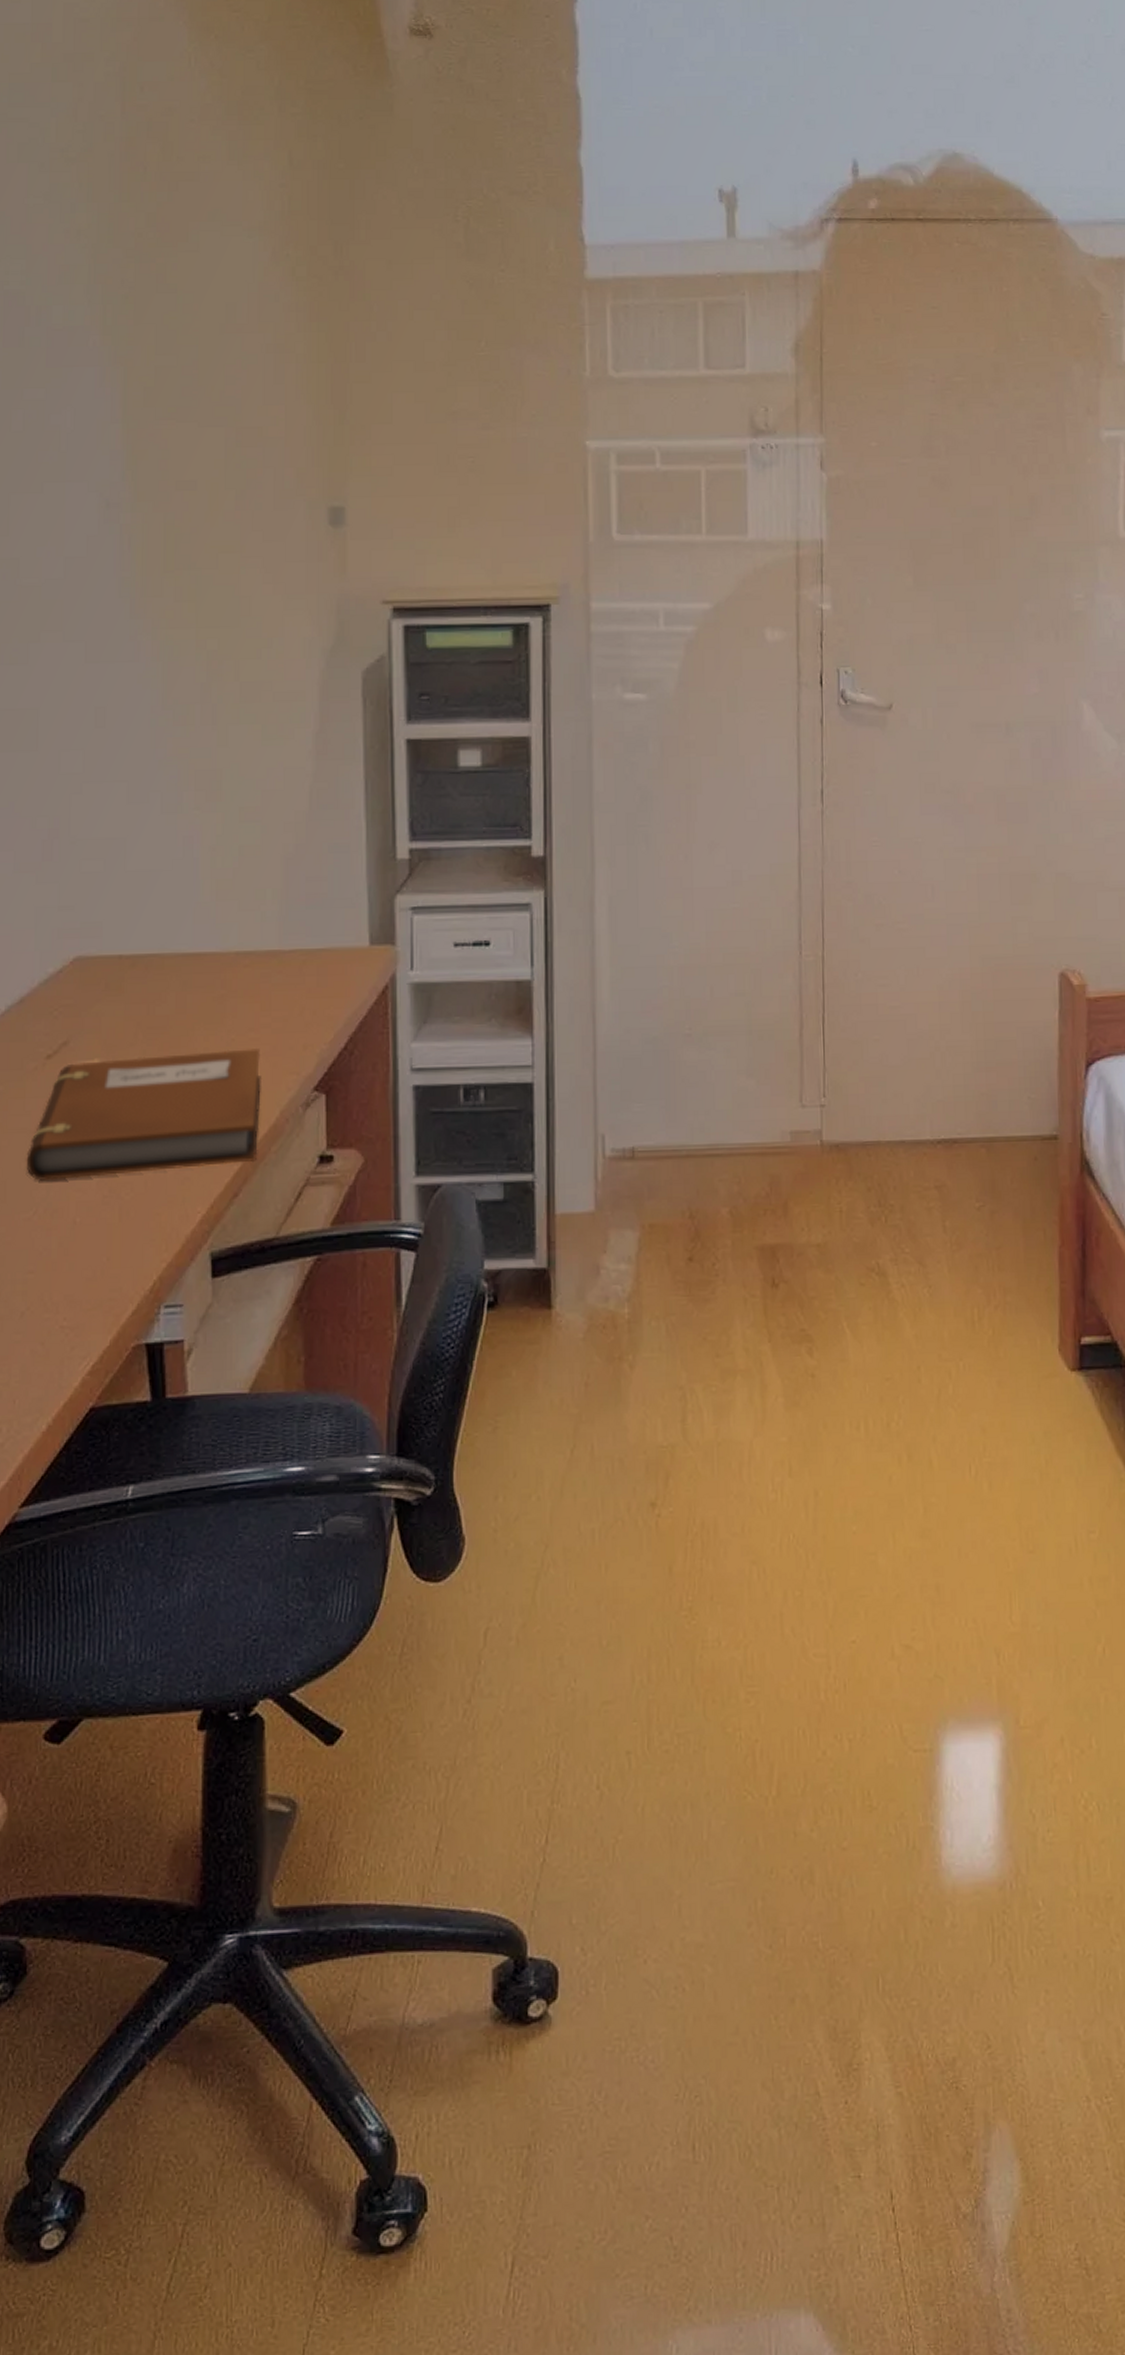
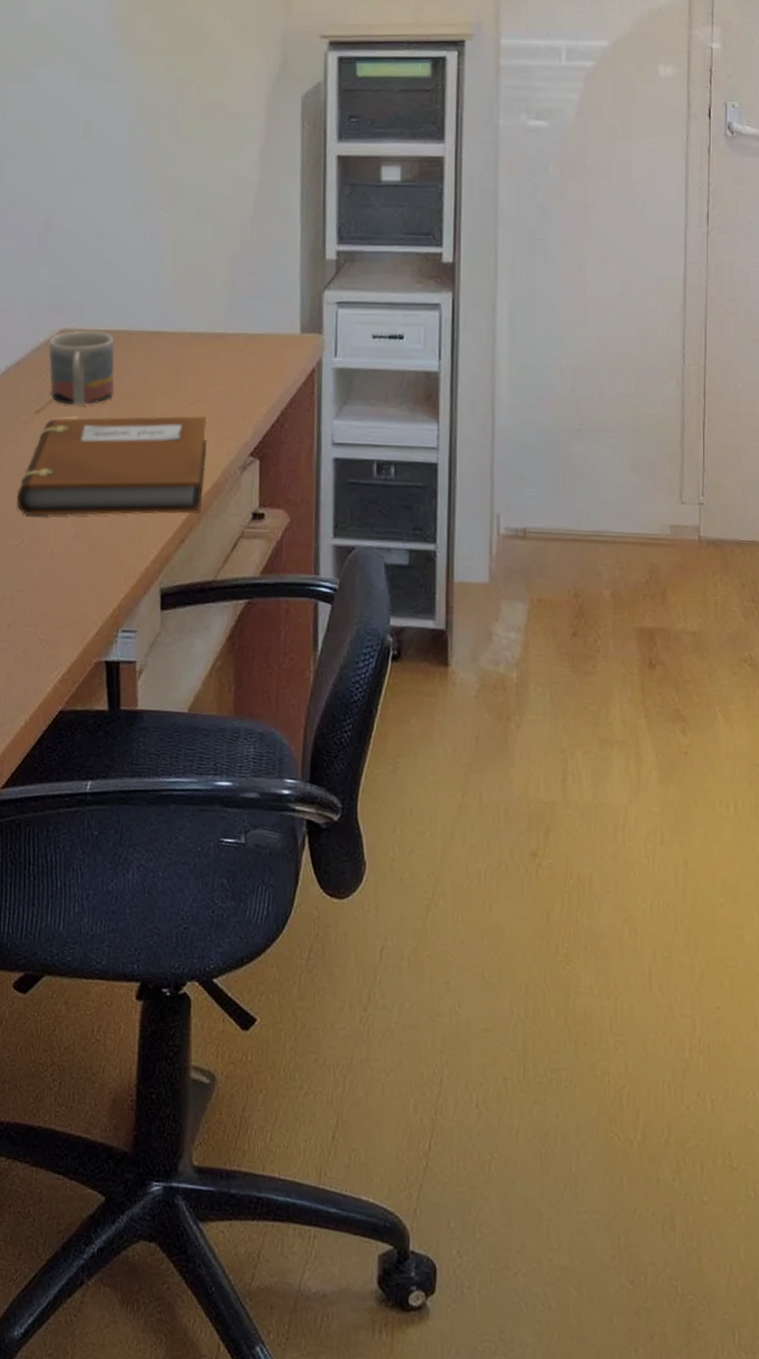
mug: none [59,955,145,1046] -> present [48,330,115,405]

